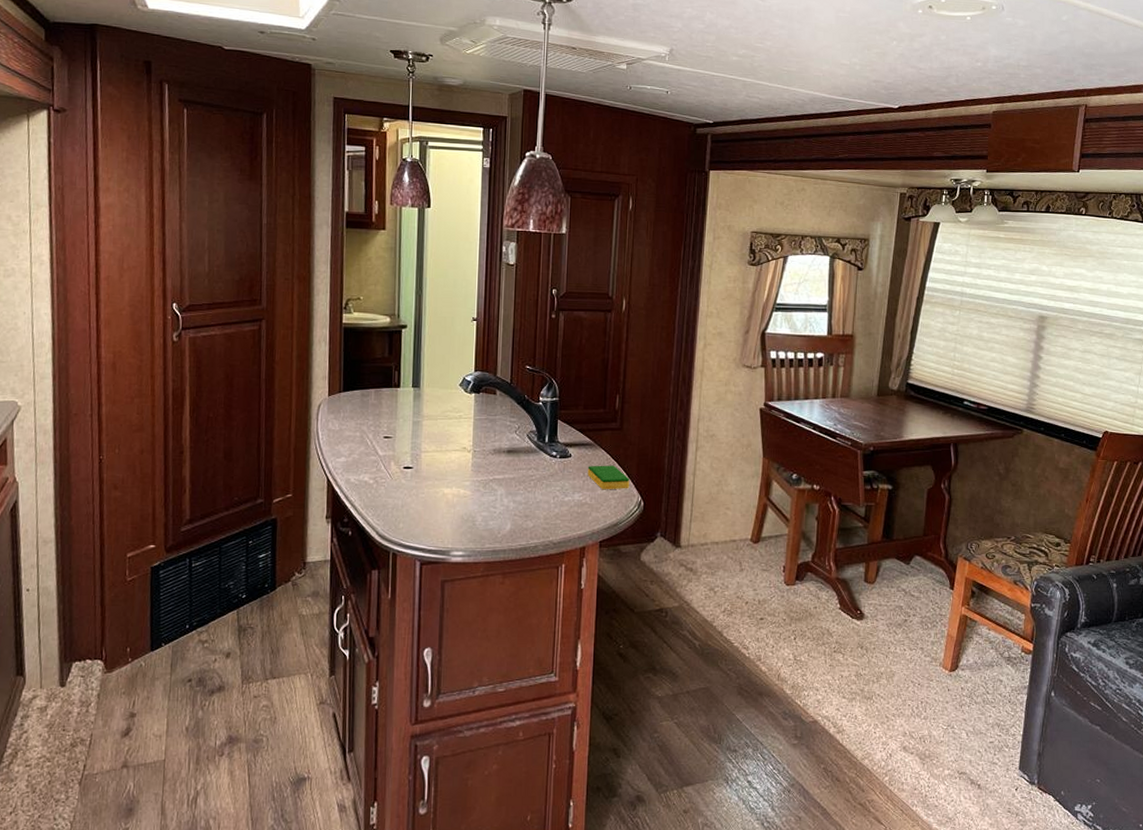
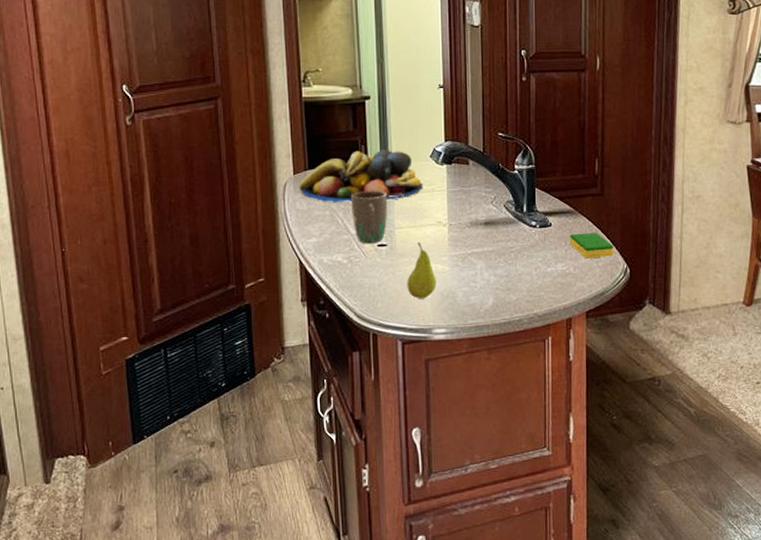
fruit bowl: none [332,376,452,425] -> present [299,150,424,202]
mug: none [381,415,417,465] -> present [351,191,388,243]
fruit: none [429,466,458,522] -> present [407,241,436,299]

